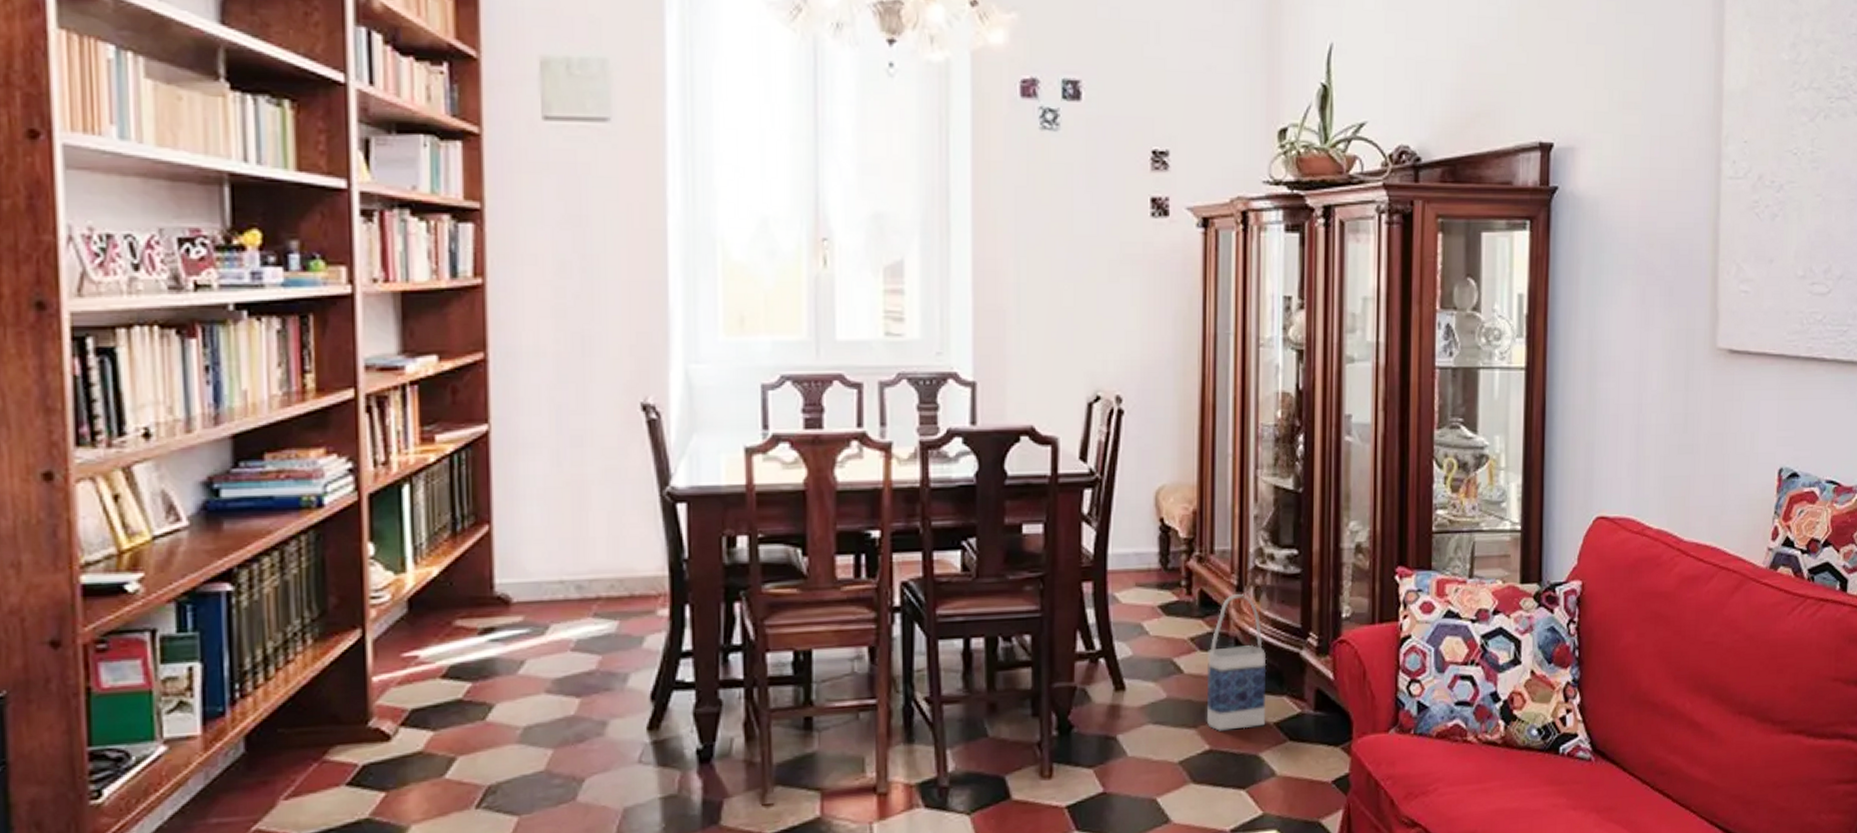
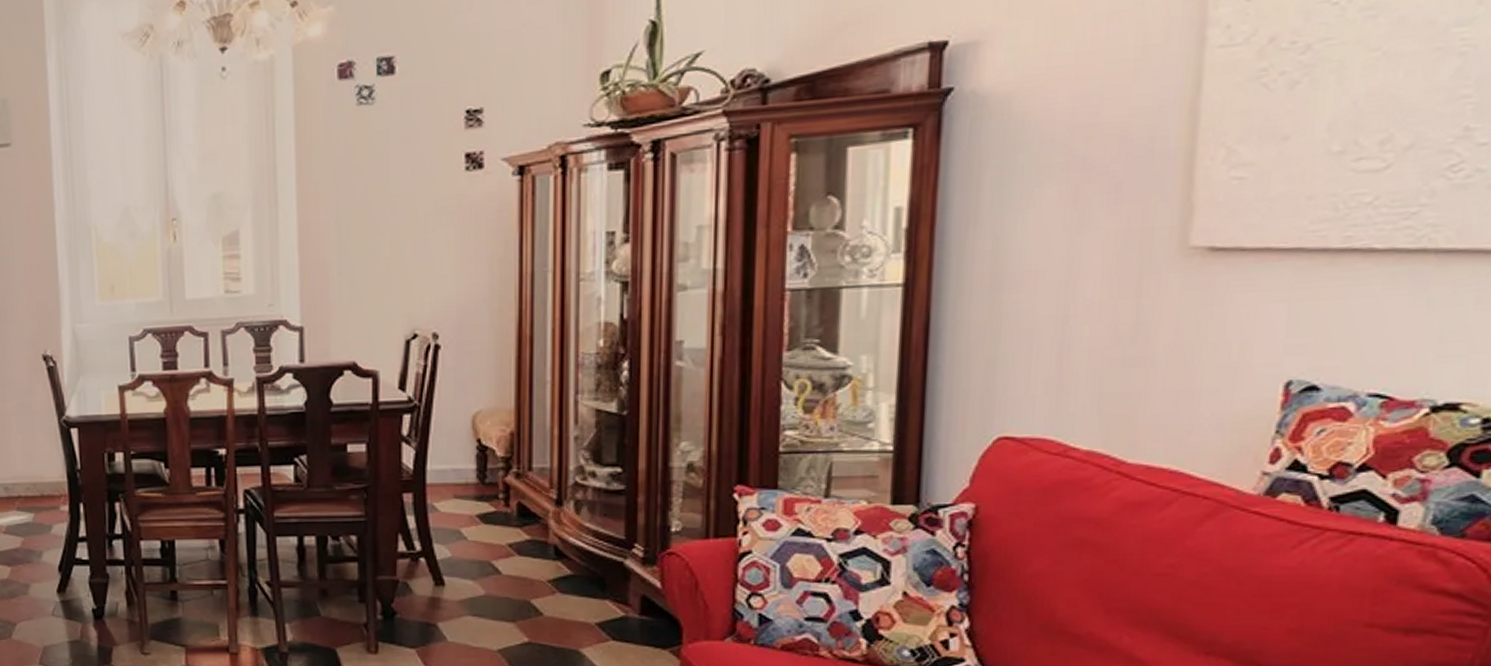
bag: present [1206,593,1267,731] -> none [525,506,588,627]

